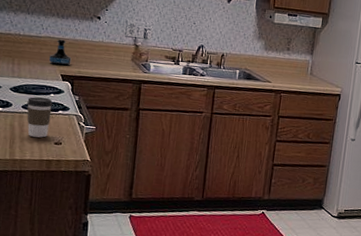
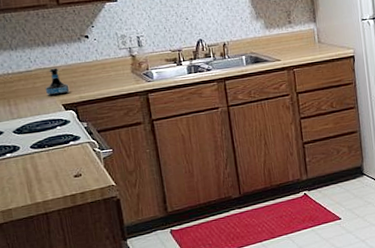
coffee cup: present [27,97,53,138] -> none [34,132,65,176]

